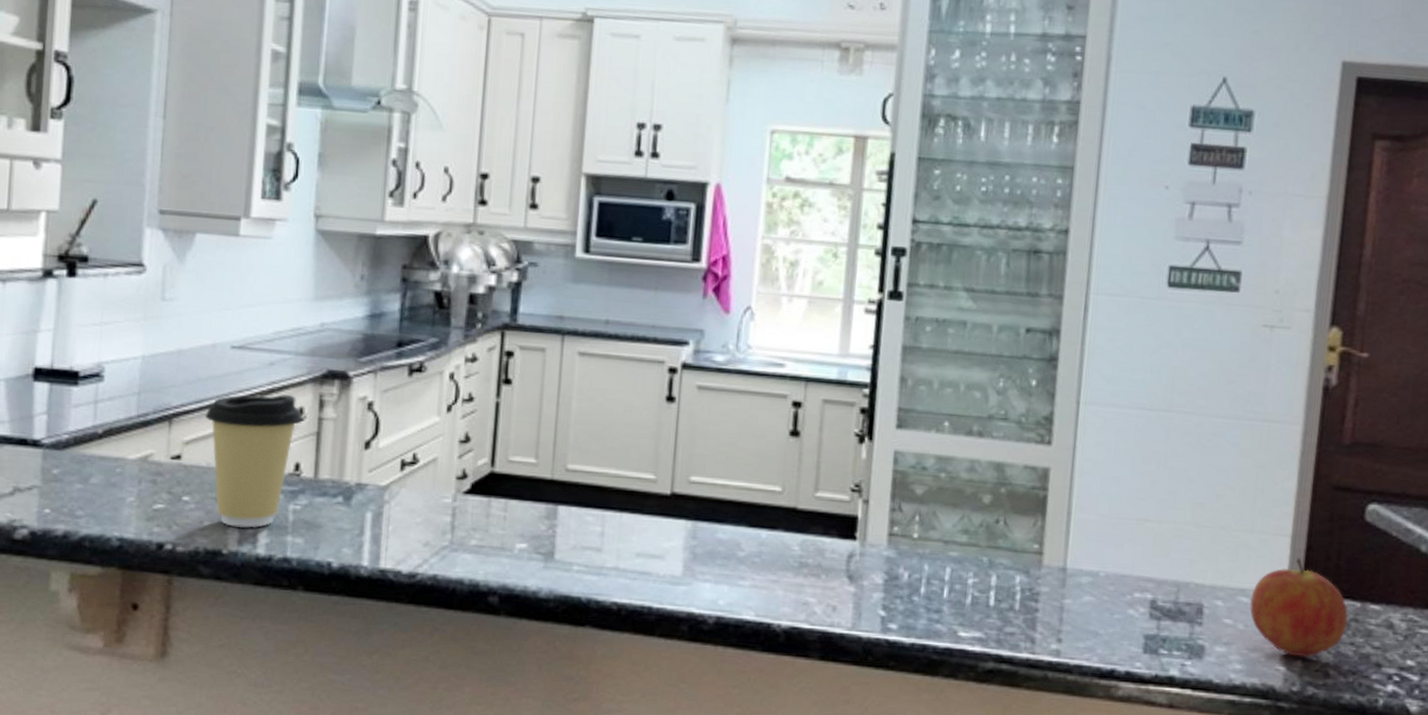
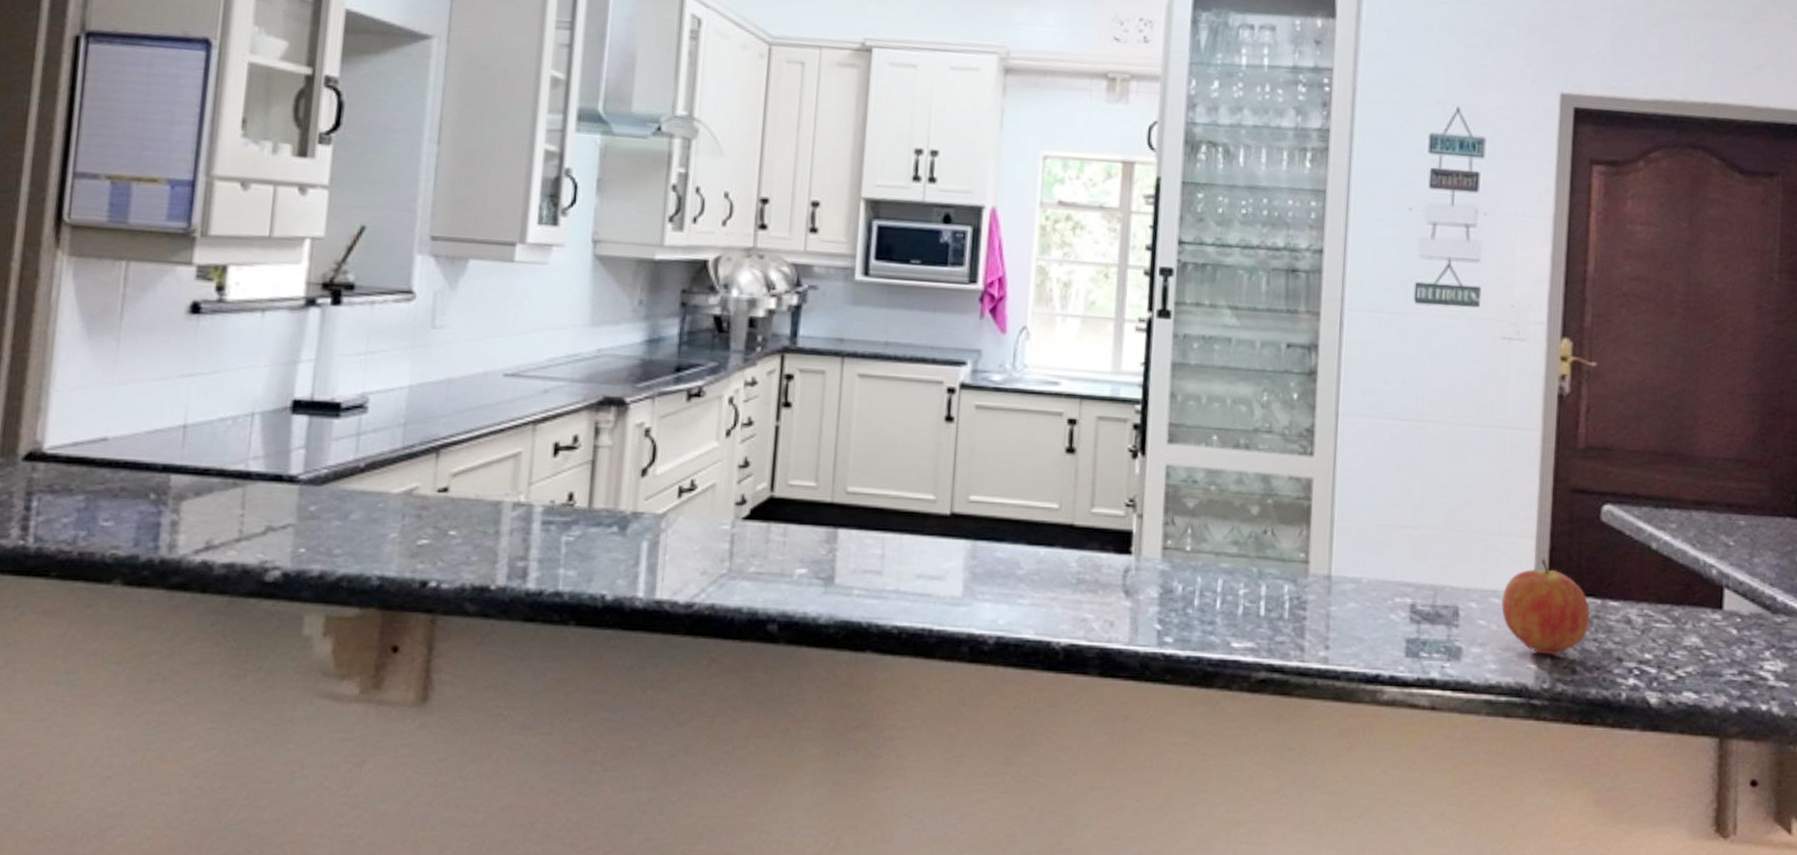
coffee cup: present [205,394,302,528] -> none [475,422,577,562]

